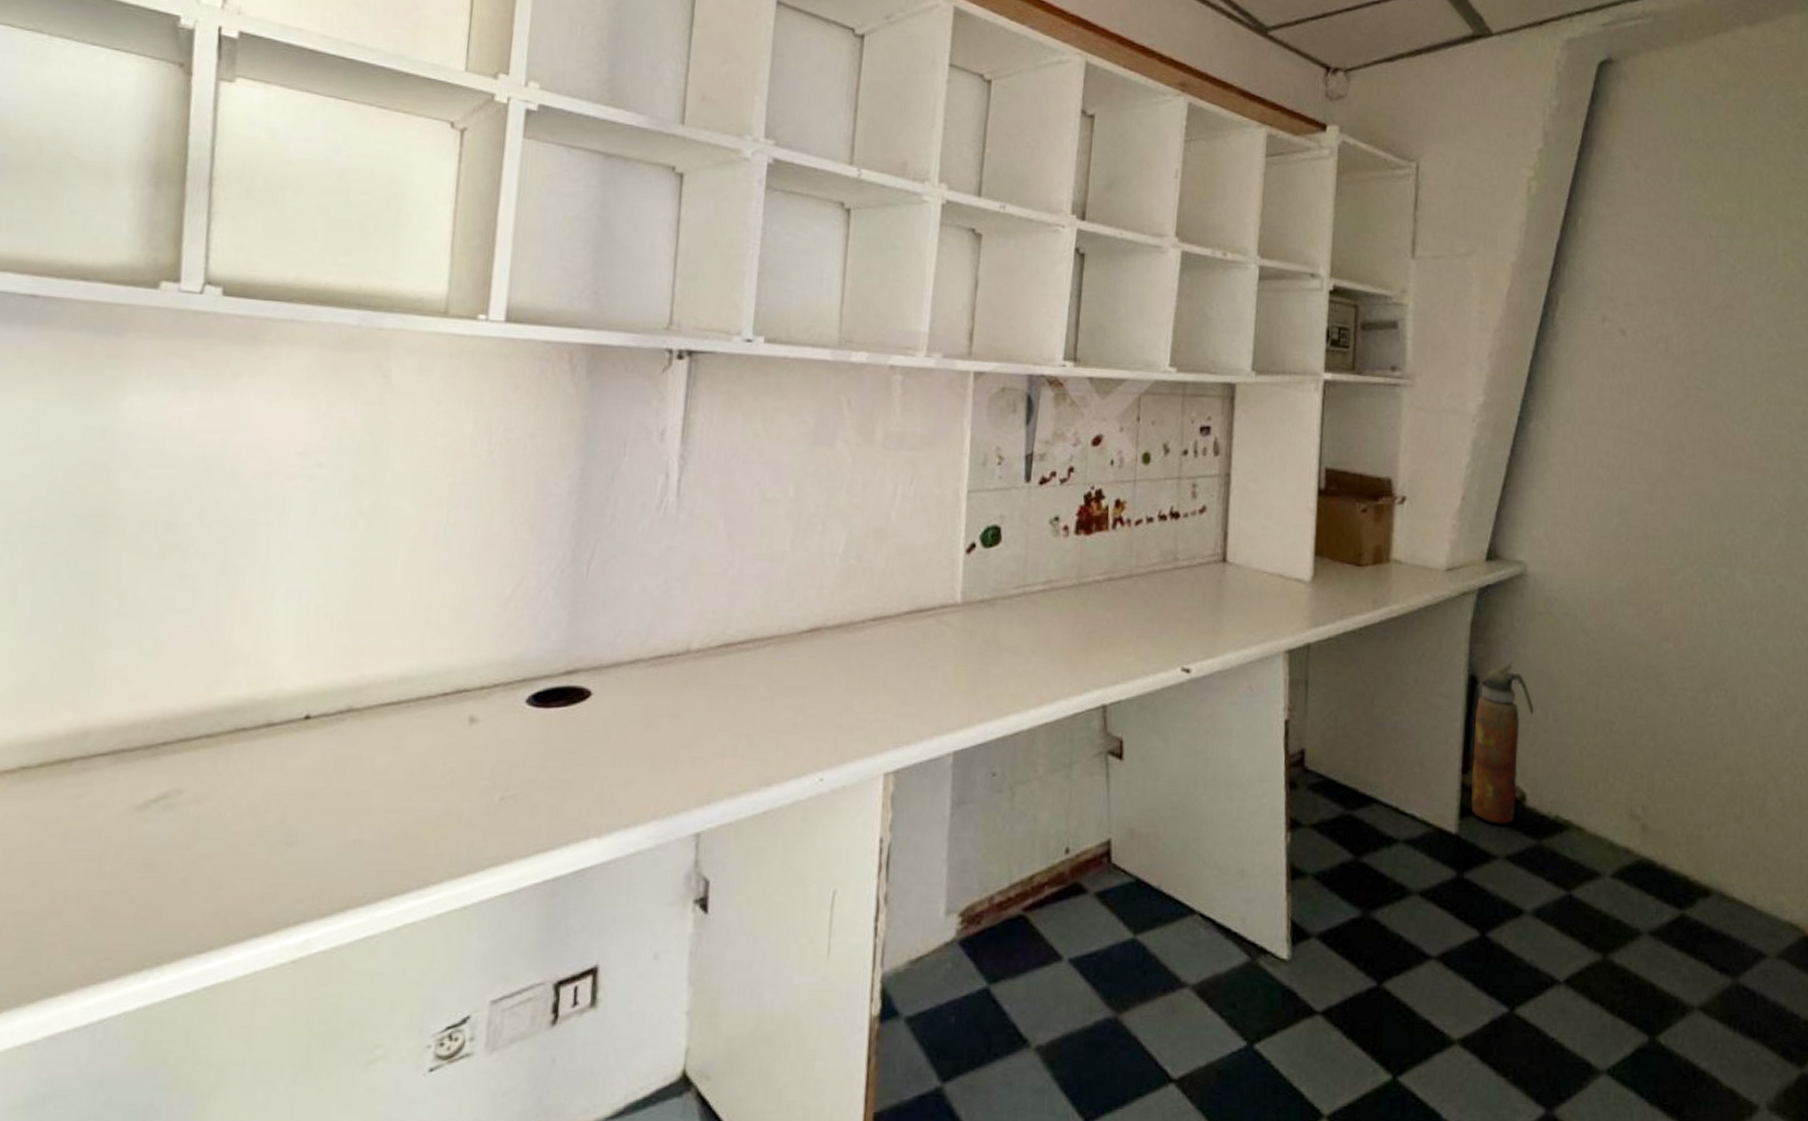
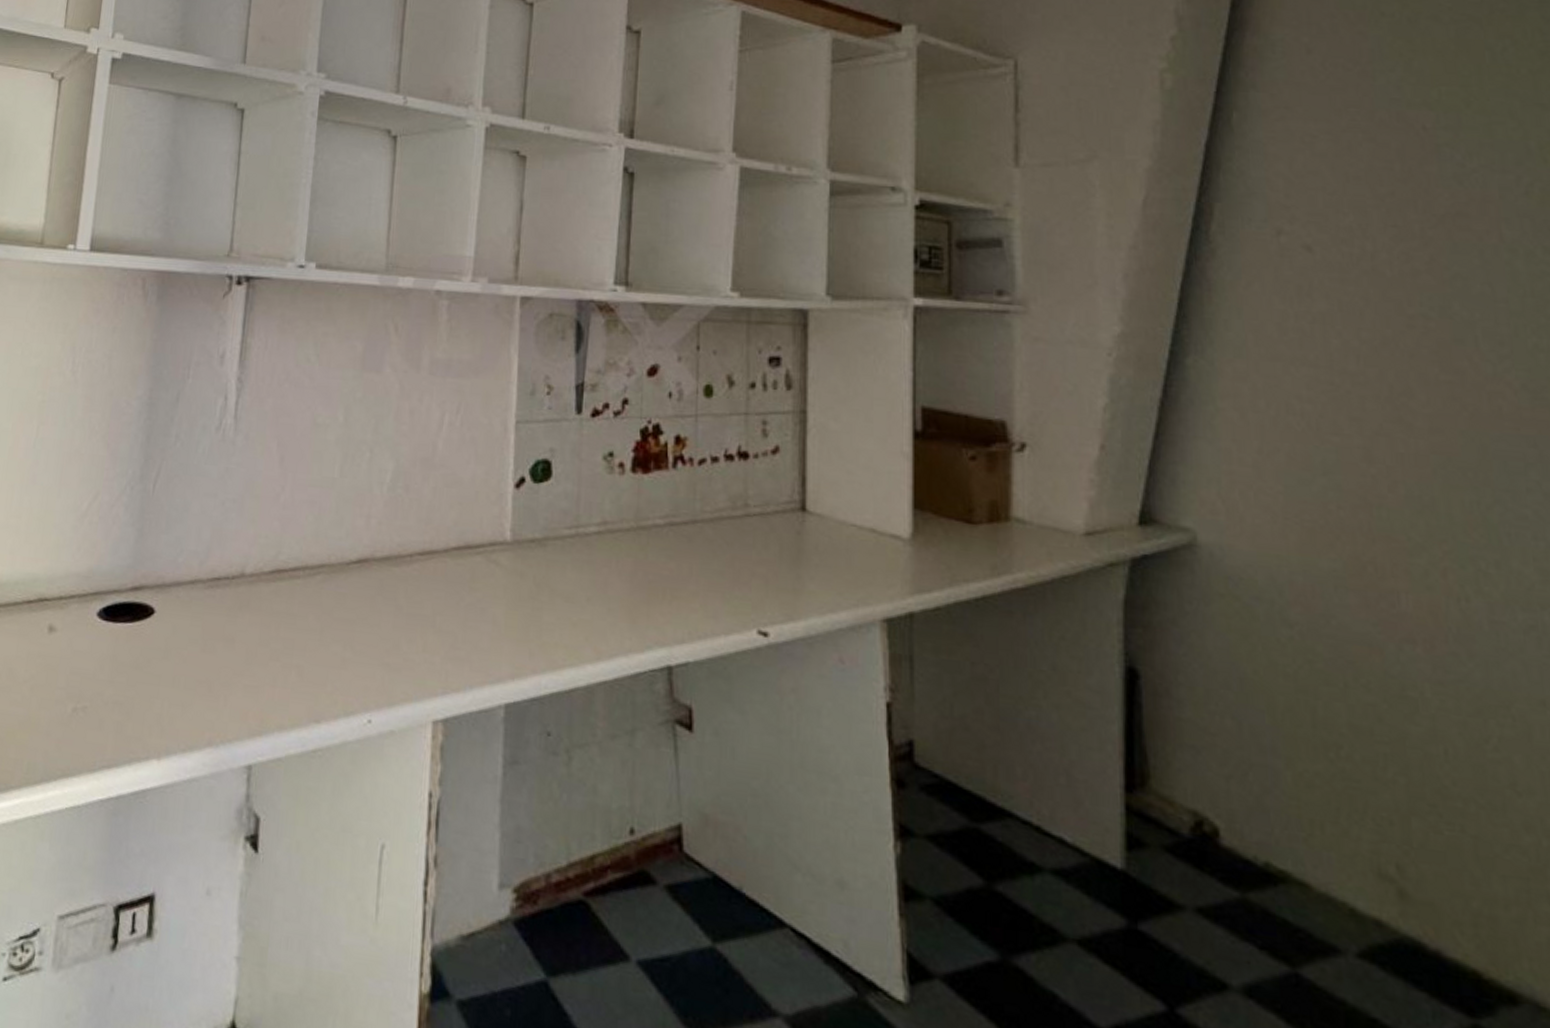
fire extinguisher: present [1471,662,1534,824] -> none [1138,654,1221,865]

